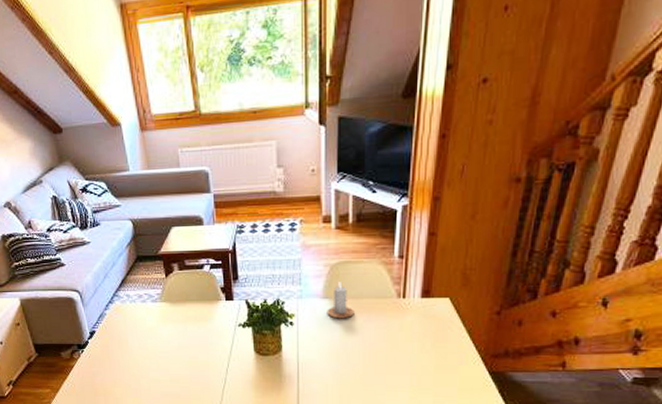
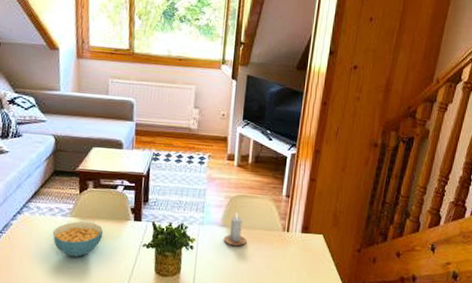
cereal bowl: none [145,306,196,342] -> present [52,221,104,257]

